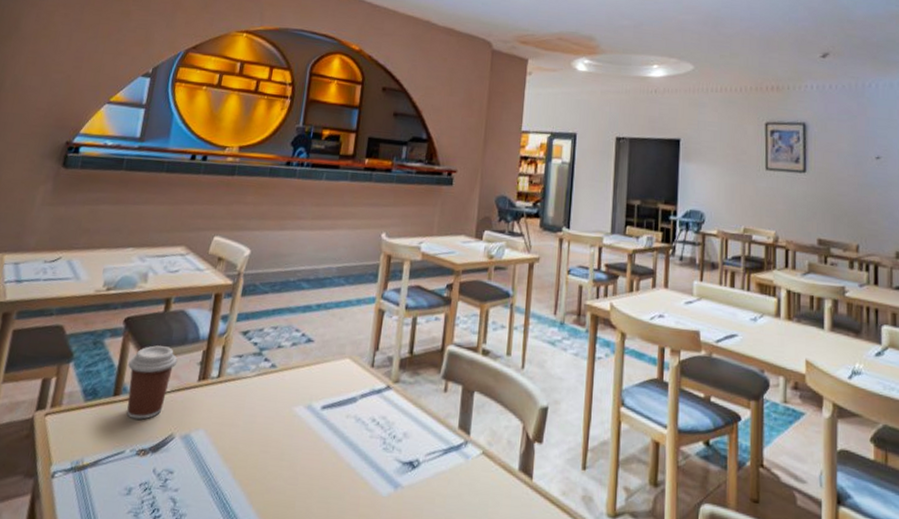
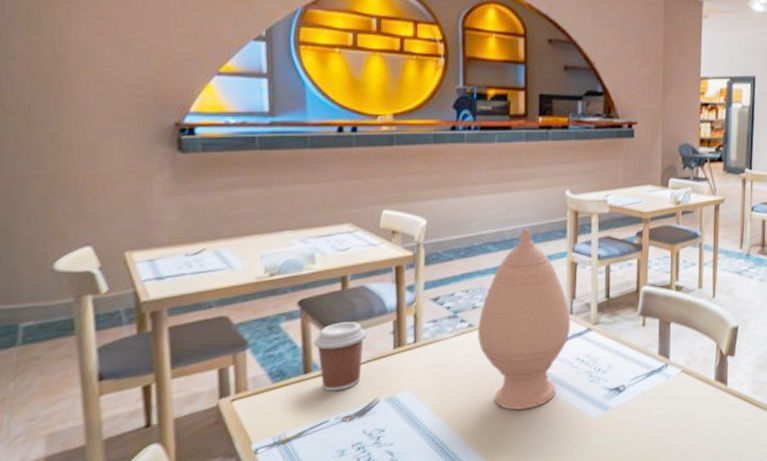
vase: none [277,268,372,472] -> present [477,228,571,410]

